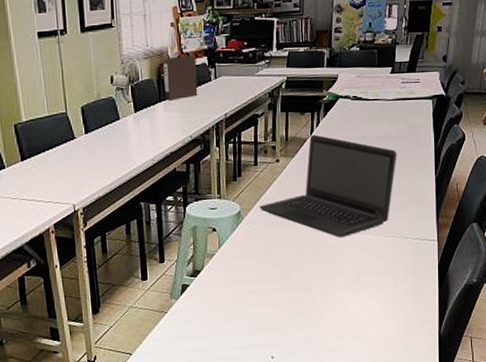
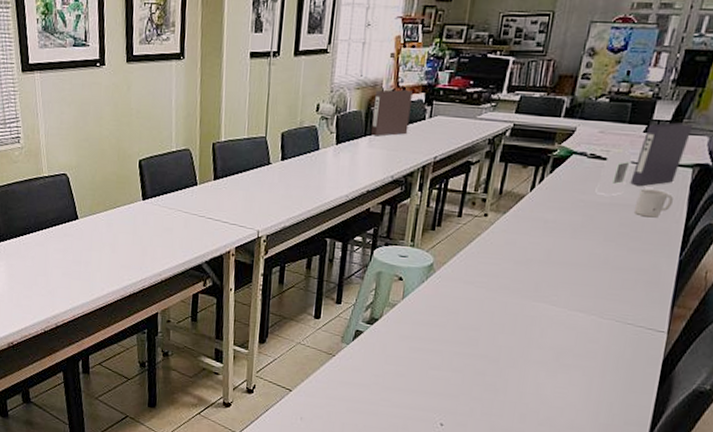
laptop: present [259,134,397,238] -> none [455,191,635,311]
tissue box: none [362,83,386,130] -> present [595,142,633,196]
binder: none [387,62,427,120] -> present [630,122,694,187]
mug: none [394,120,422,145] -> present [634,188,673,218]

